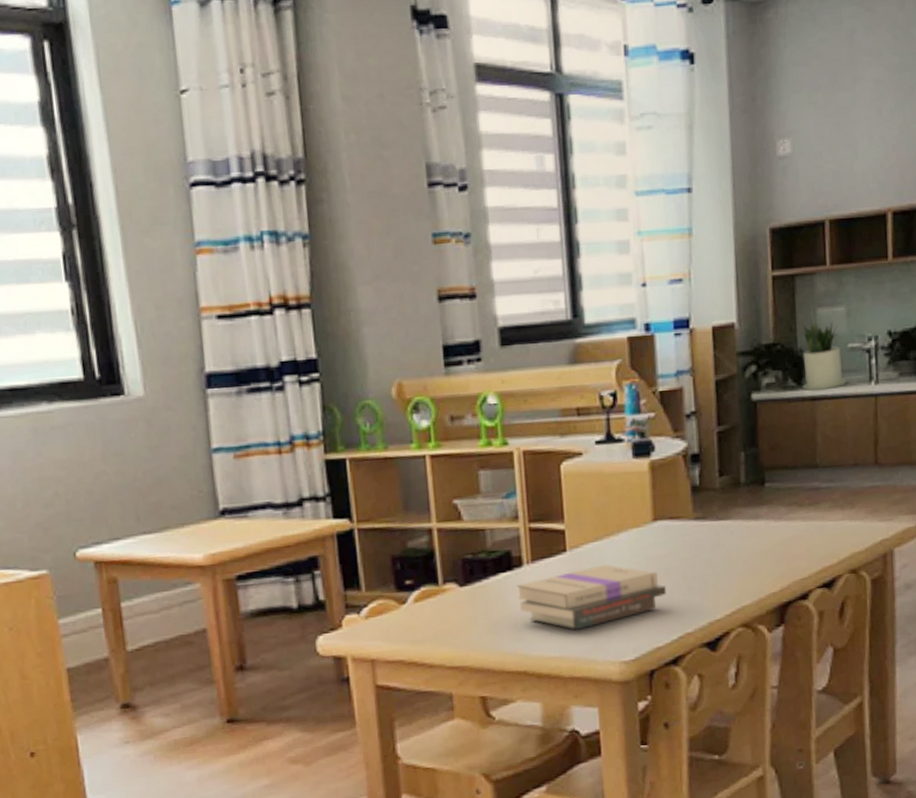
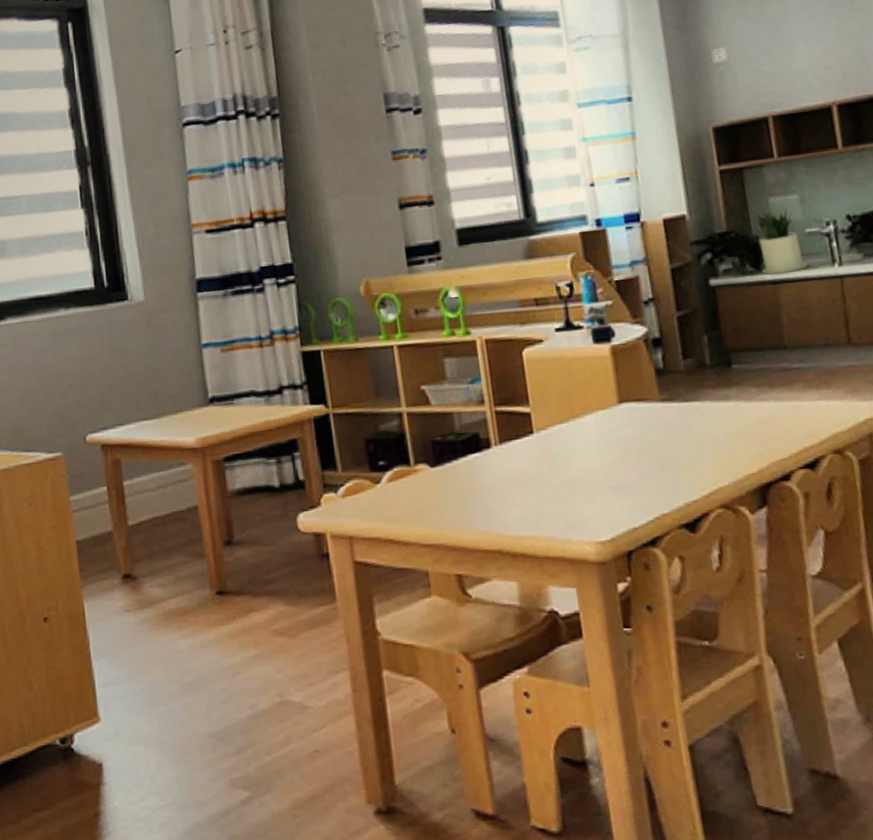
books: present [516,564,666,631] -> none [486,445,638,510]

